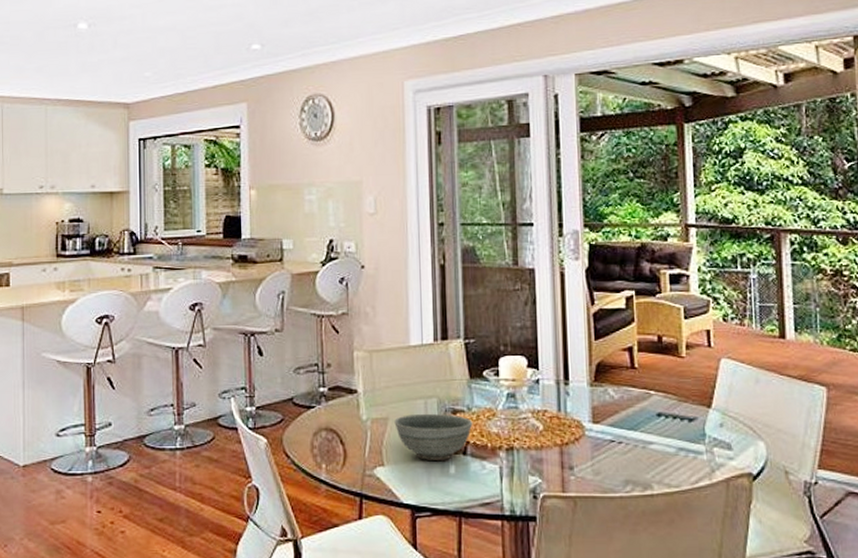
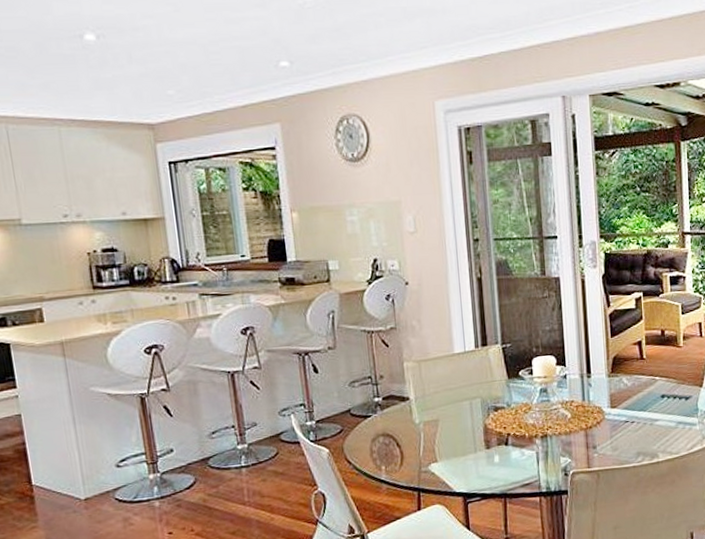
bowl: present [394,413,473,460] -> none [444,411,513,453]

